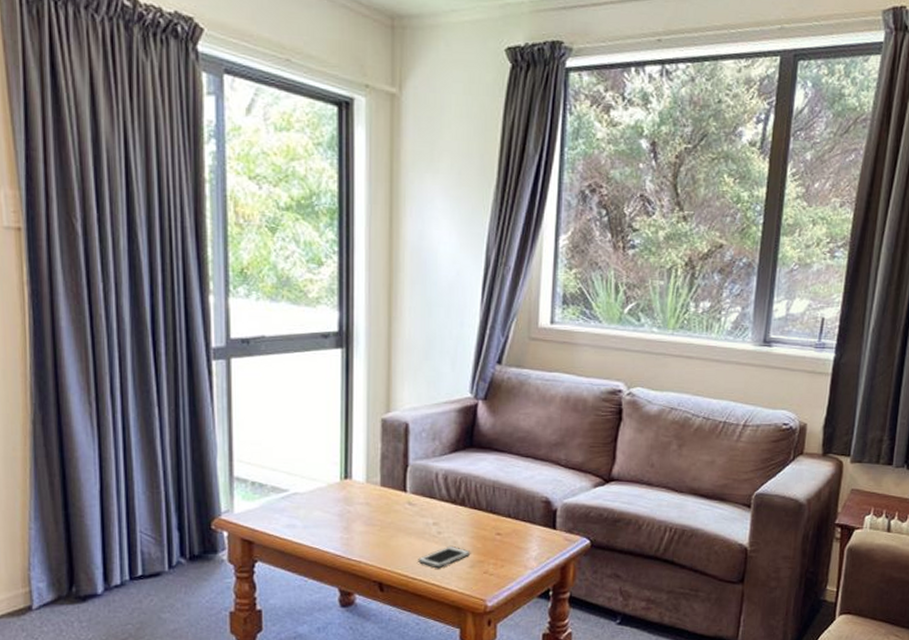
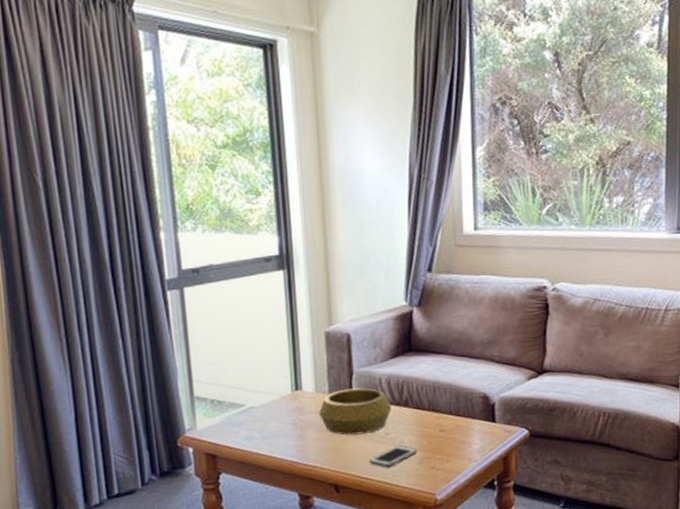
decorative bowl: none [367,481,446,531] -> present [318,388,391,435]

